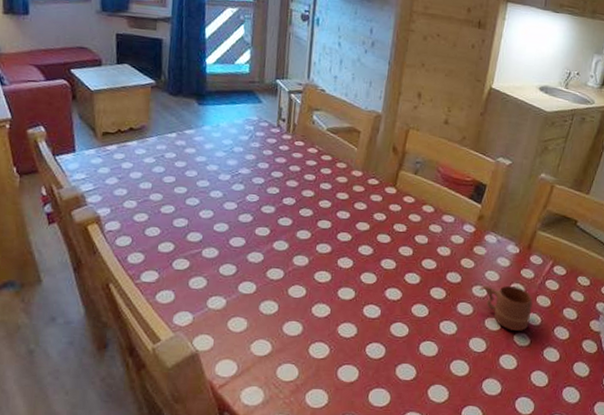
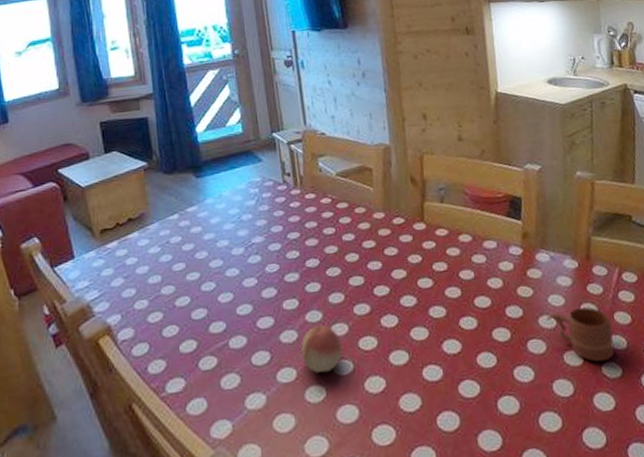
fruit: none [263,253,300,293] -> present [301,324,343,373]

